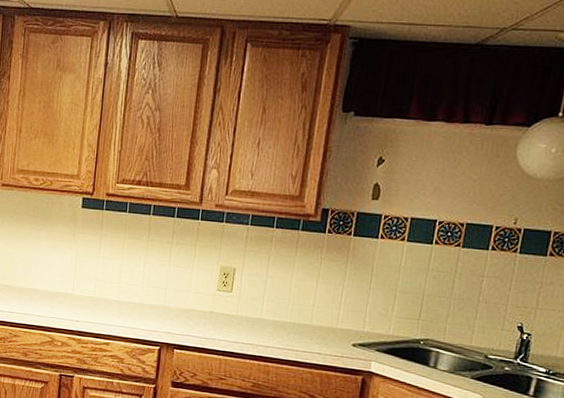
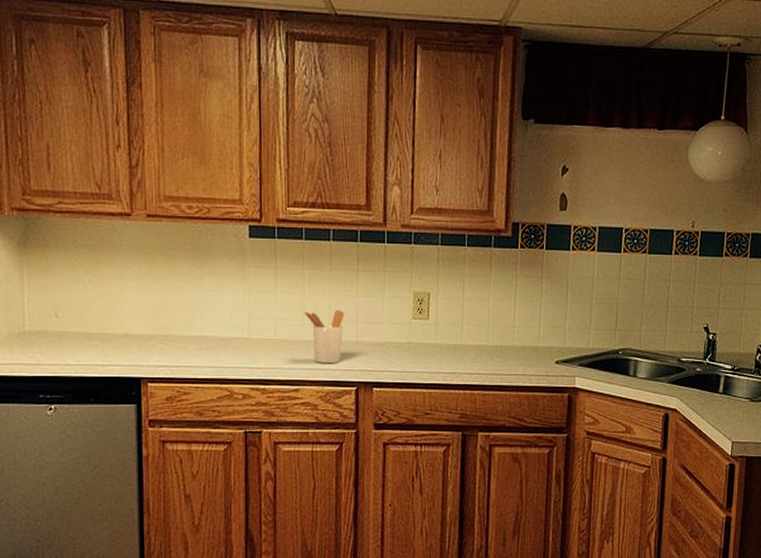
utensil holder: none [120,276,156,324] -> present [303,309,344,364]

